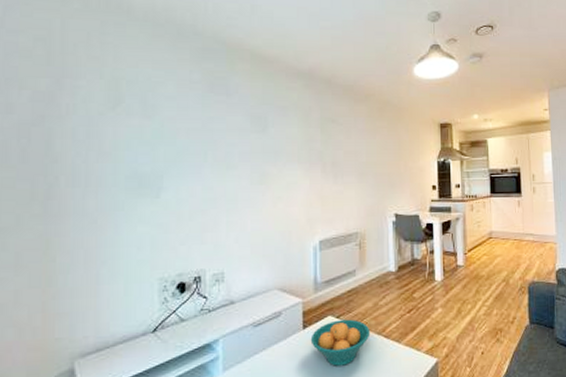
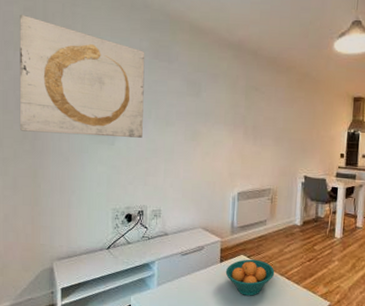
wall art: none [25,45,197,190] -> present [19,14,145,138]

